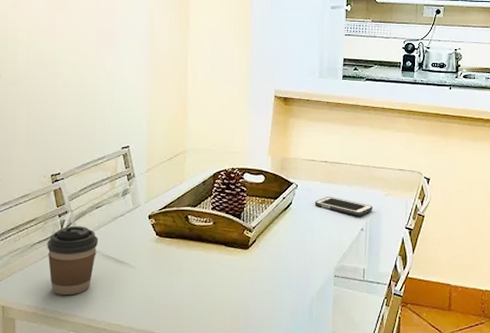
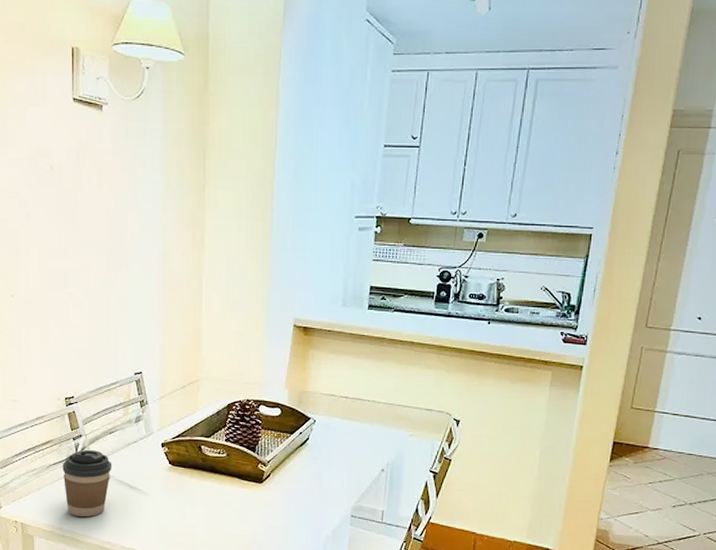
cell phone: present [314,197,373,216] -> none [332,434,395,456]

